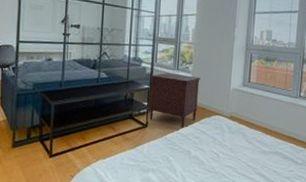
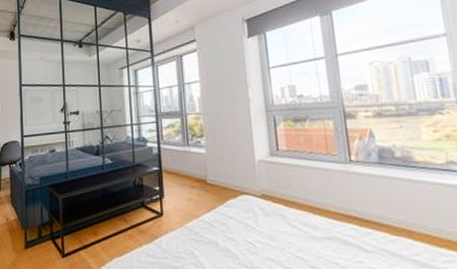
dresser: present [149,72,201,128] -> none [158,150,219,214]

